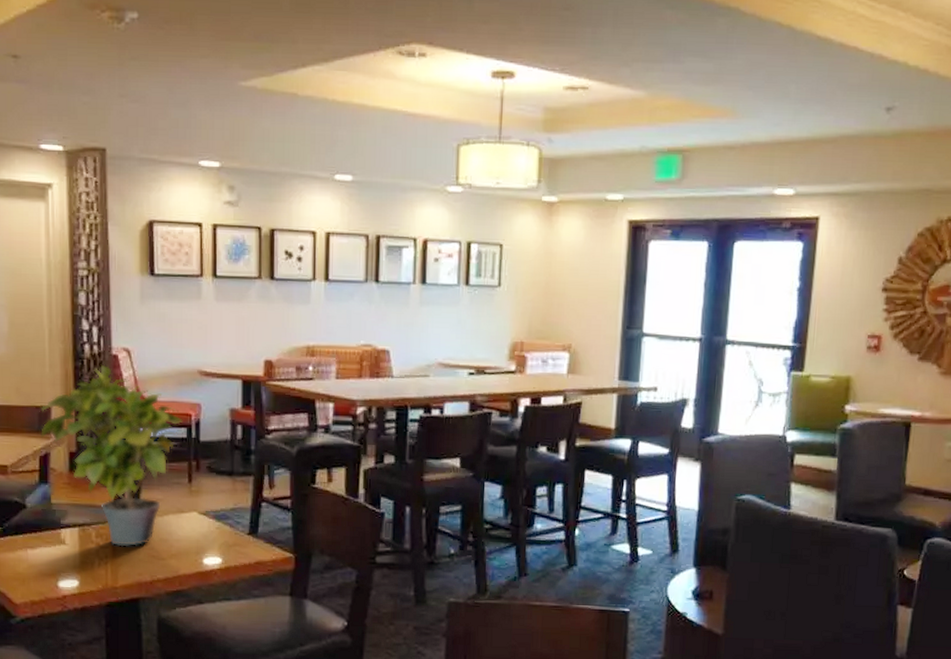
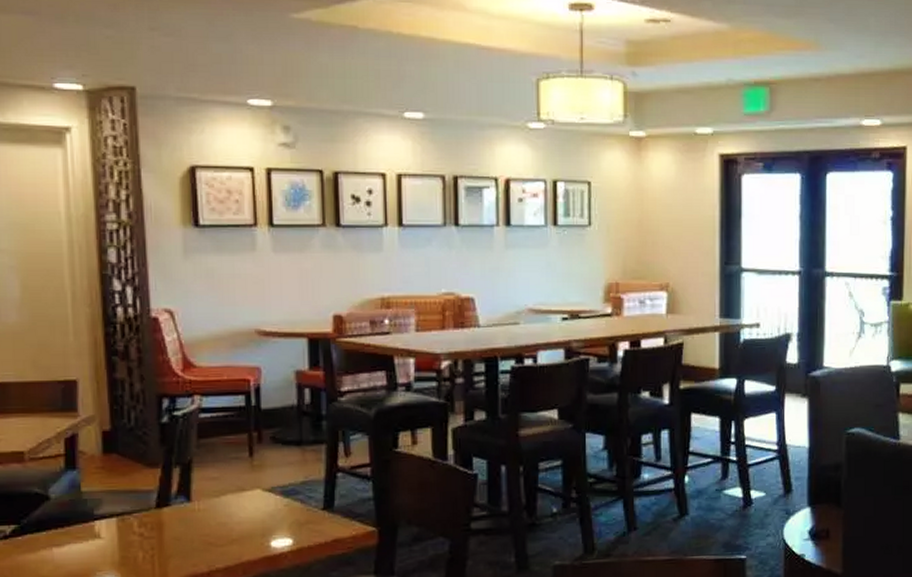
potted plant: present [40,364,183,546] -> none [64,328,240,535]

